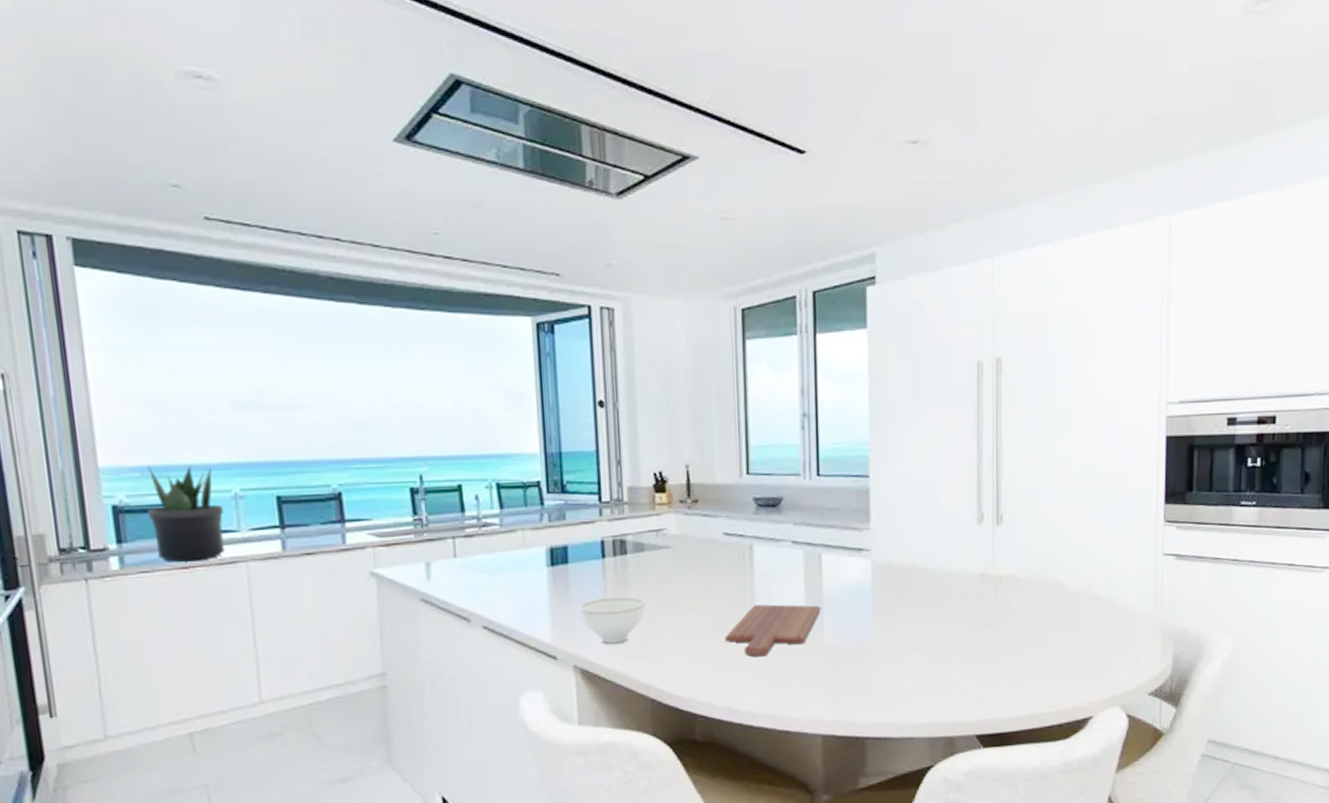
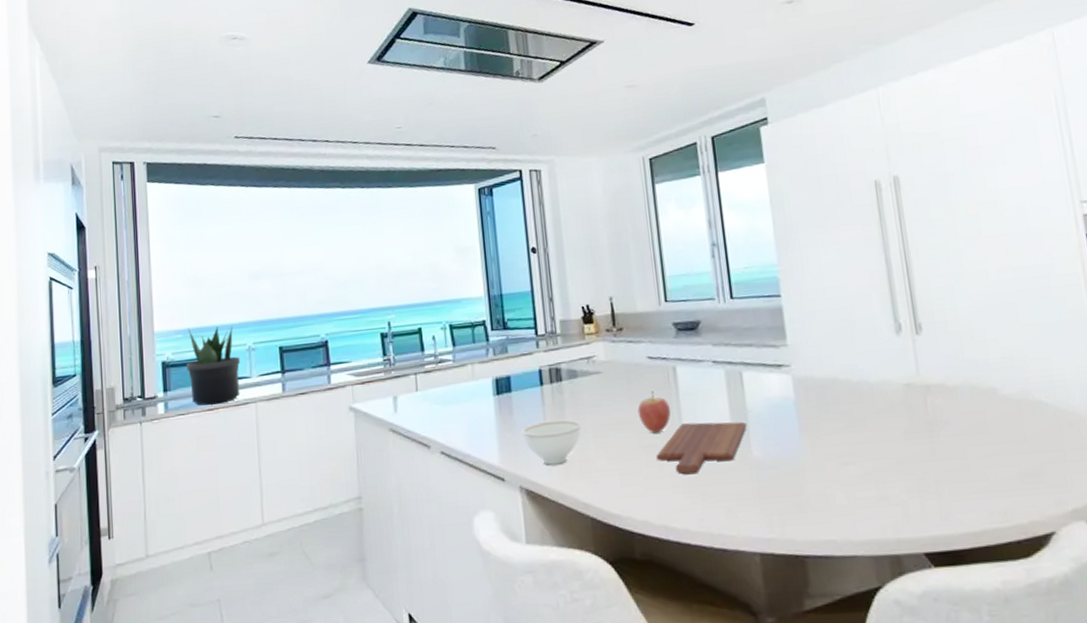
fruit: none [708,570,744,614] -> present [637,391,671,433]

